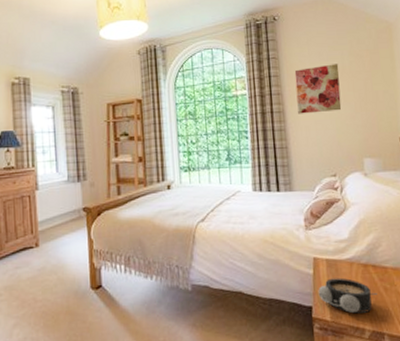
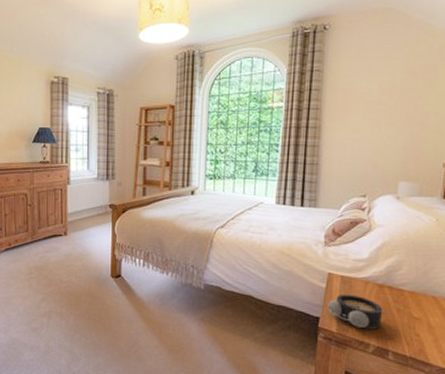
wall art: present [294,64,342,114] -> none [335,80,389,131]

